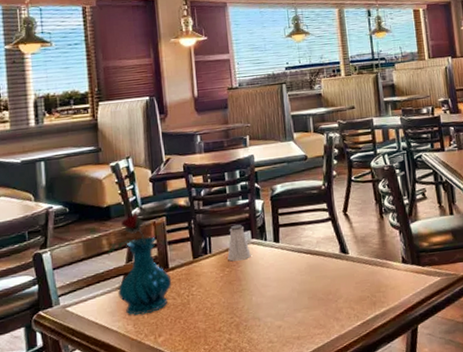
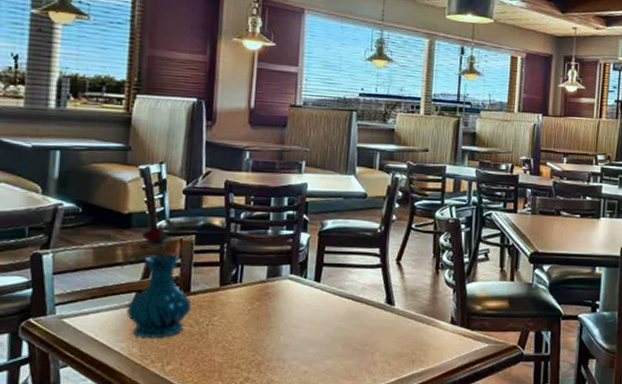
saltshaker: present [227,224,251,262] -> none [259,256,287,296]

